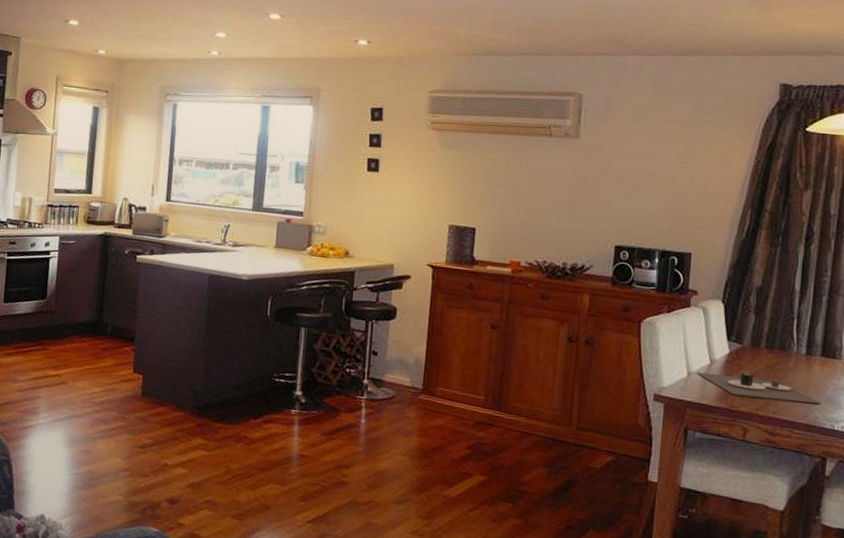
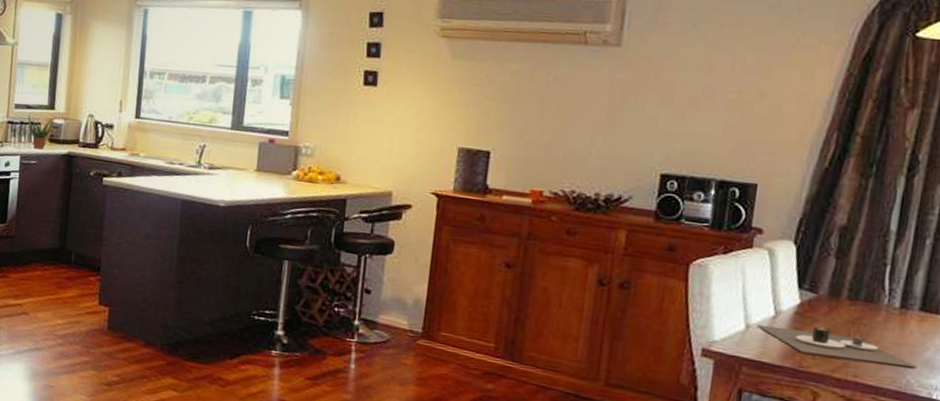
potted plant: none [67,197,90,230] -> present [28,113,53,149]
toaster: present [131,211,170,239] -> none [97,129,139,159]

